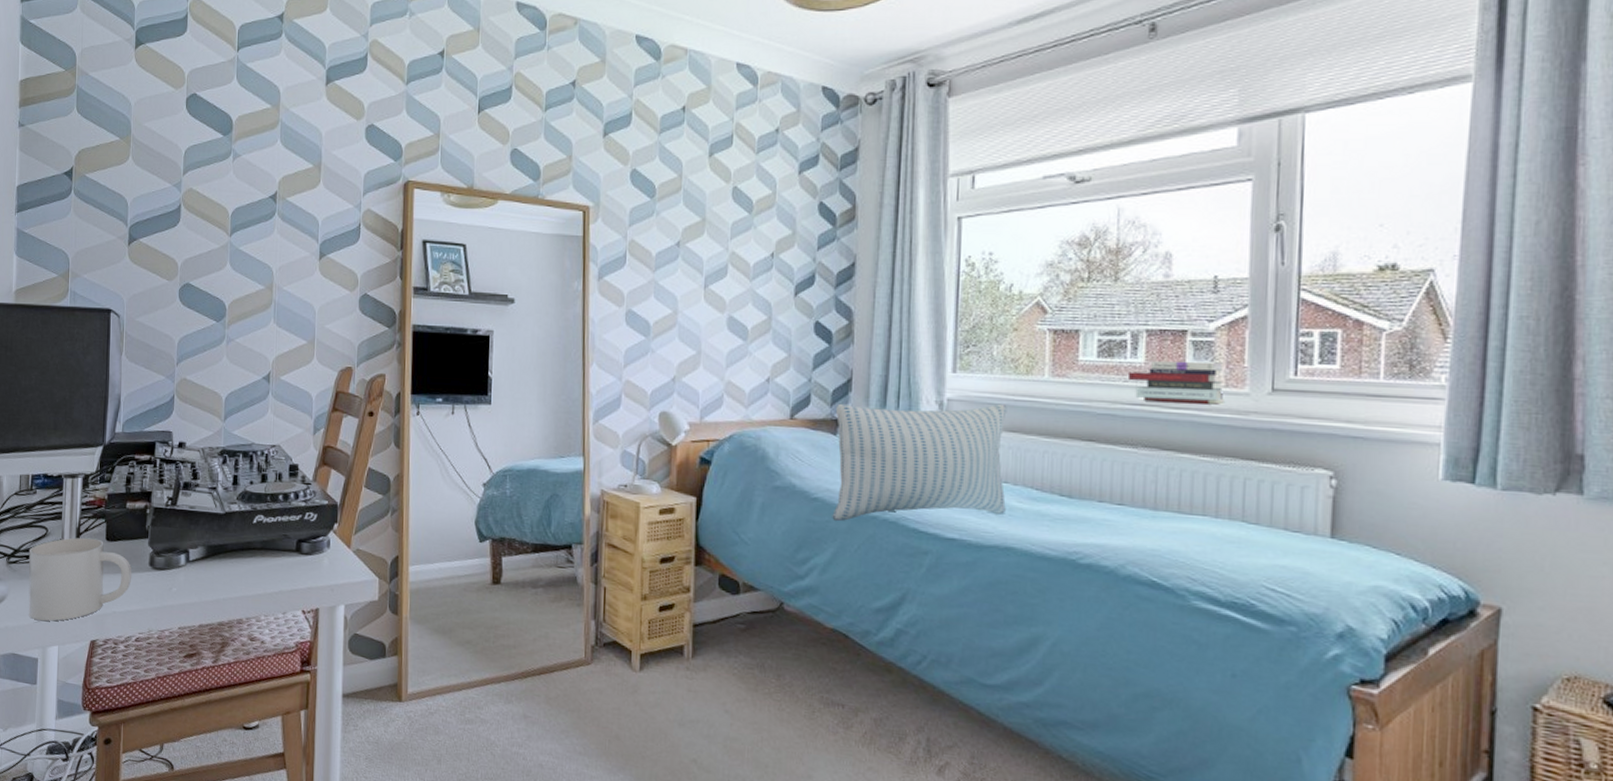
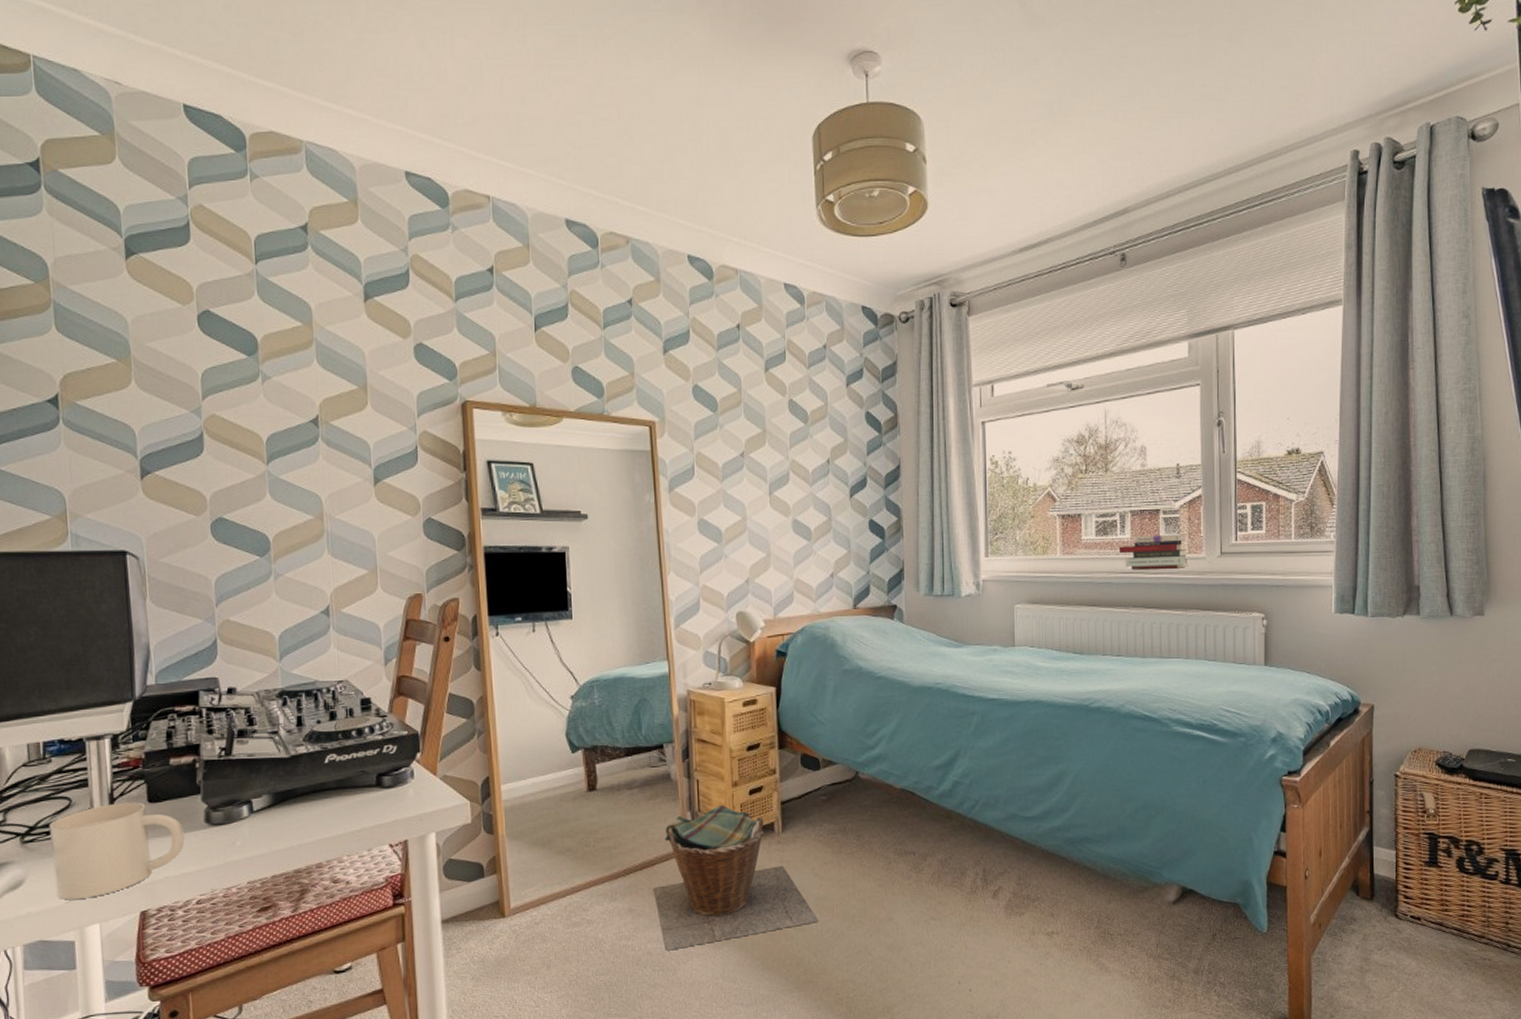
laundry basket: none [549,618,726,767] -> present [653,805,818,951]
pillow: present [832,403,1007,522] -> none [891,580,1033,695]

